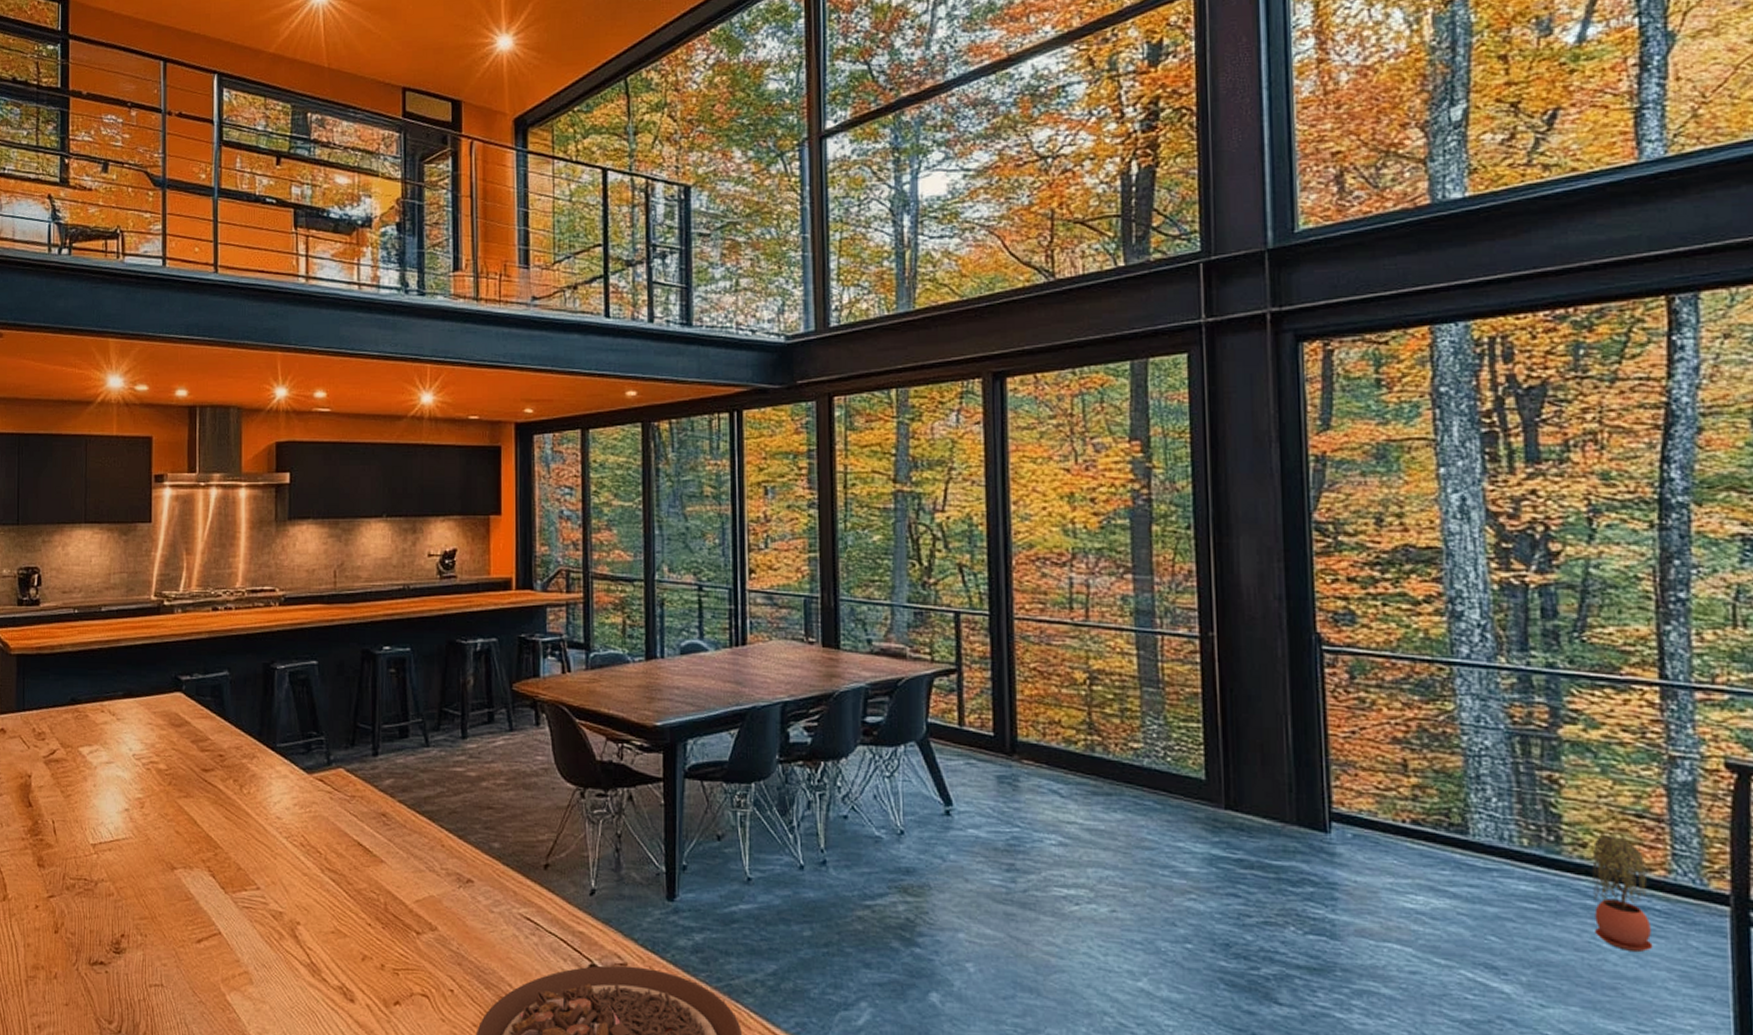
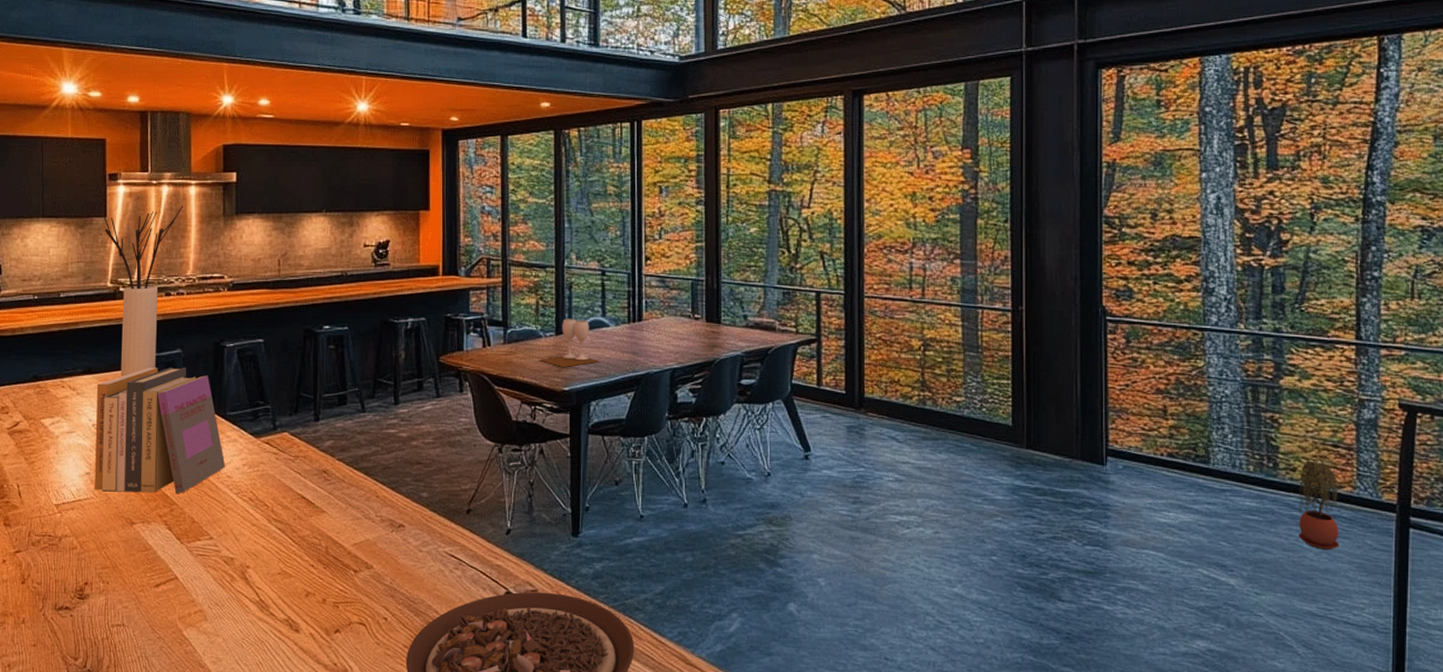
books: none [134,690,275,836] -> present [94,366,226,493]
vase: none [148,509,232,701] -> present [103,205,183,377]
wineglass: none [628,641,697,699] -> present [540,318,599,368]

